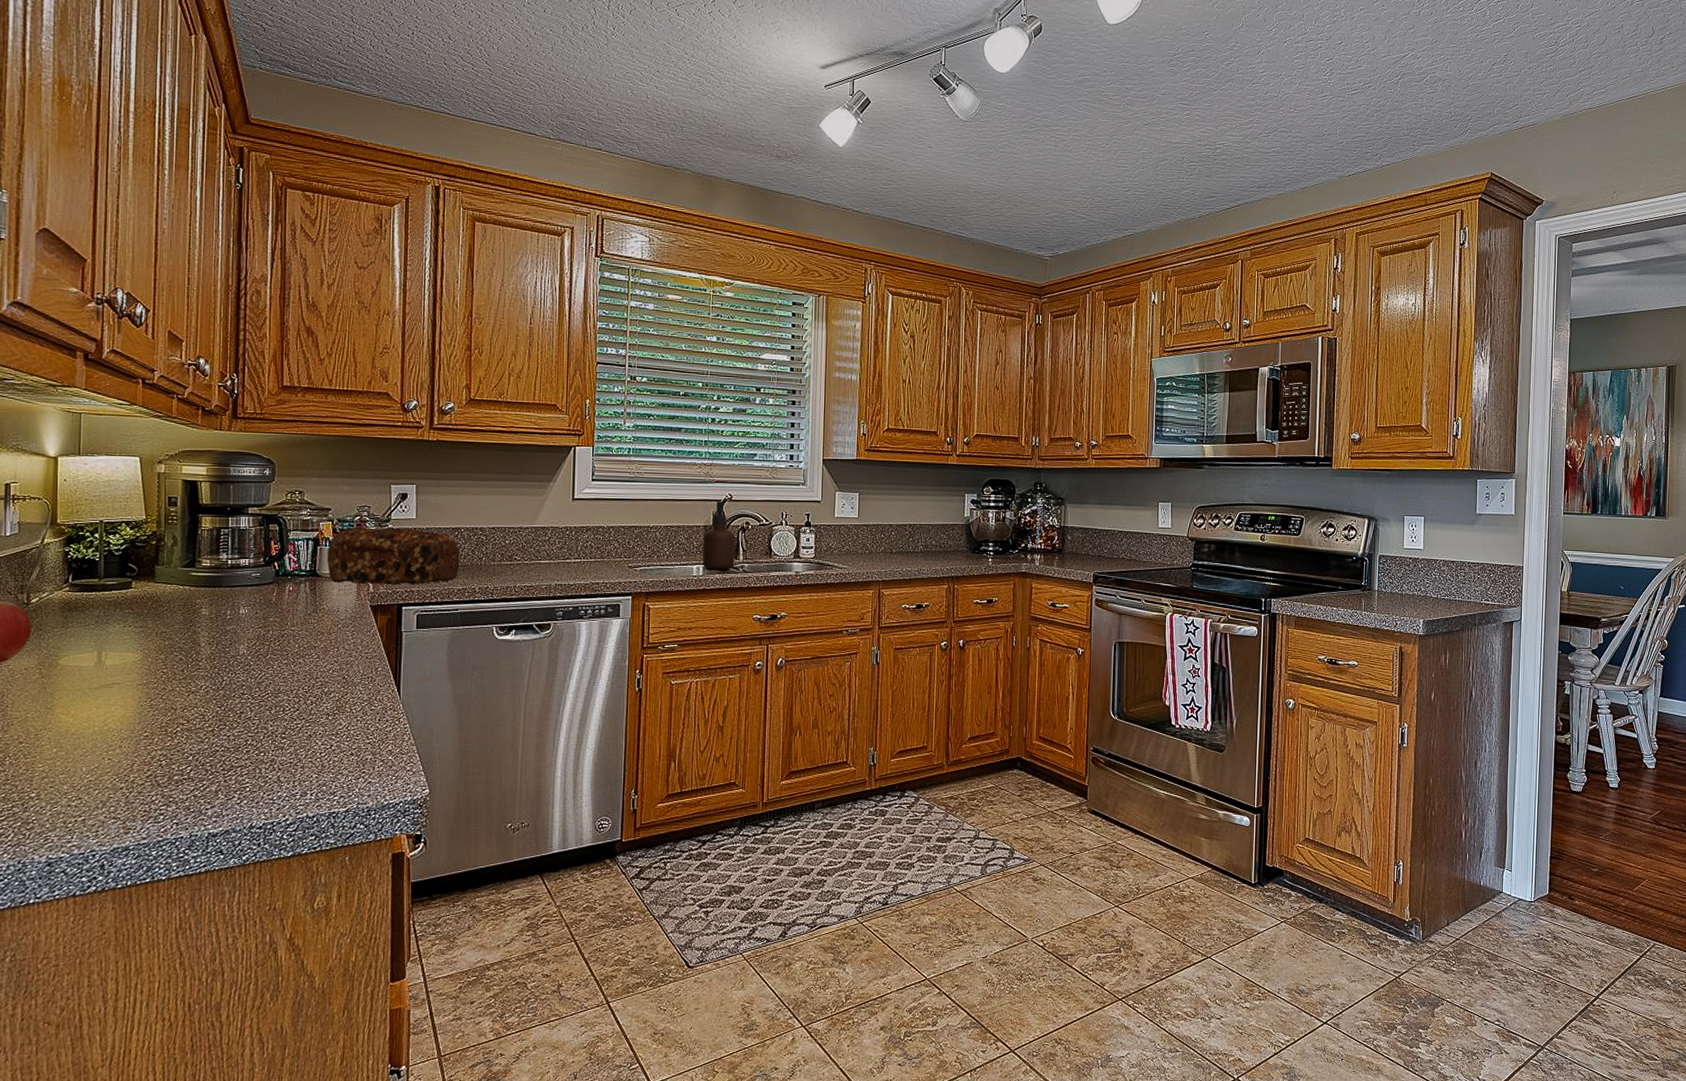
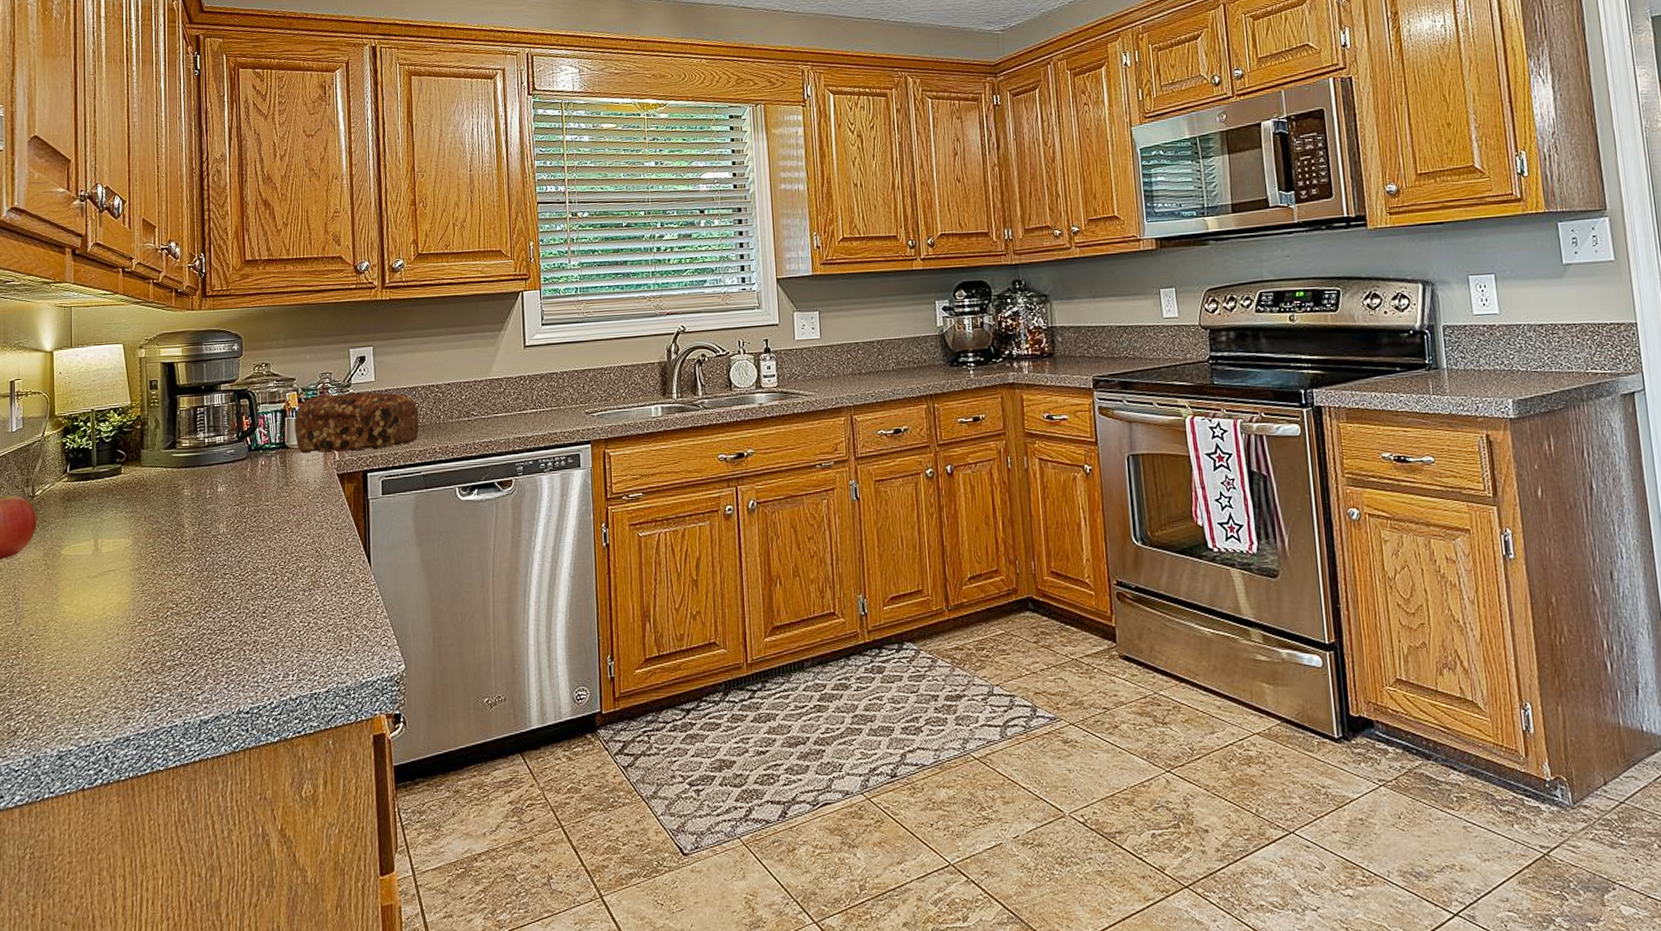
soap dispenser: present [703,501,735,571] -> none [659,335,694,411]

